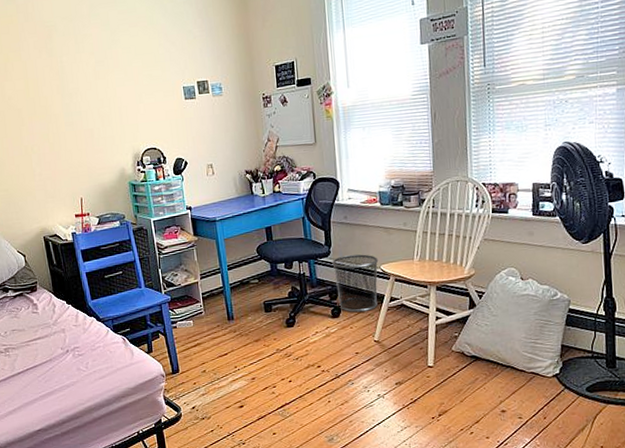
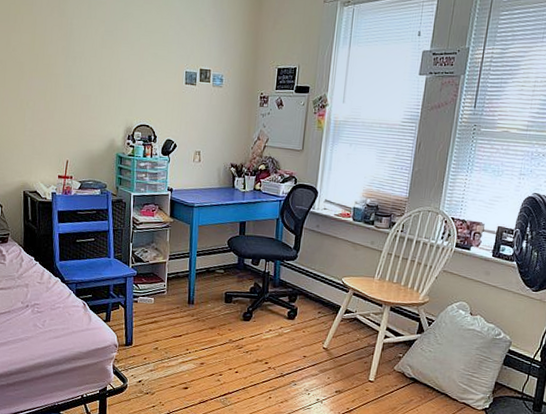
waste bin: present [332,254,379,313] -> none [296,262,342,319]

